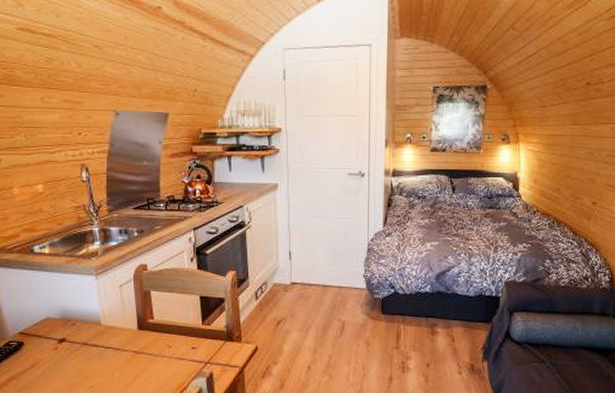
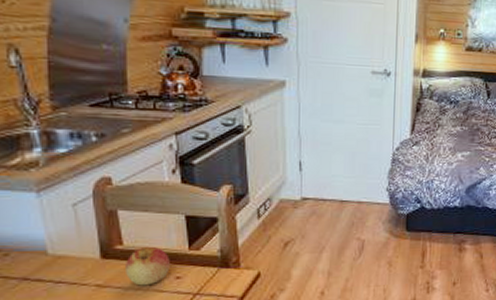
apple: none [154,321,188,354] -> present [124,246,170,286]

